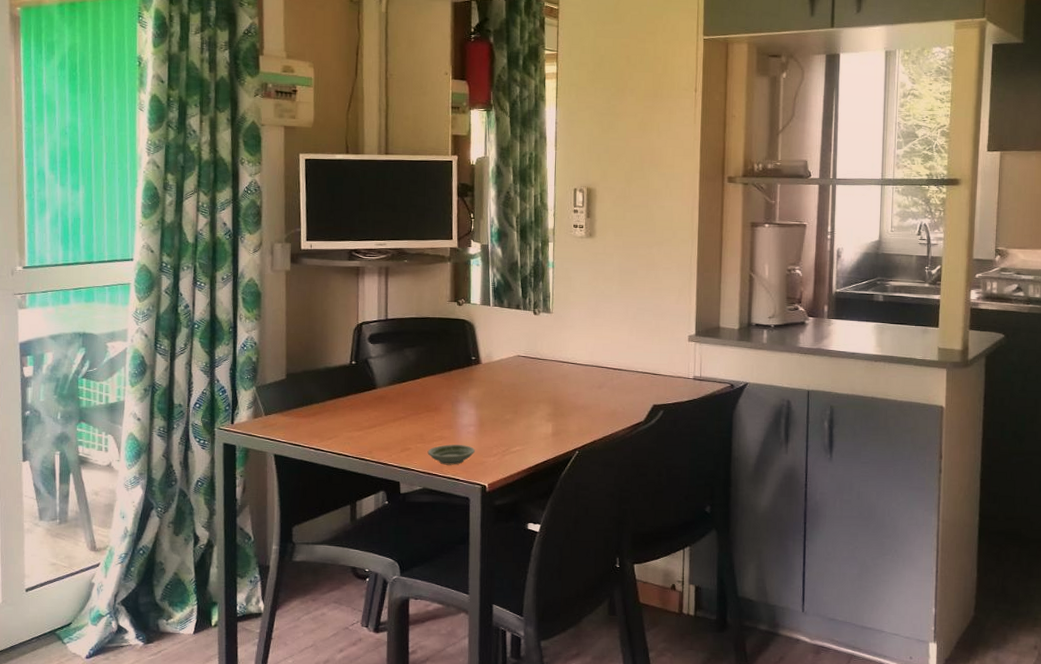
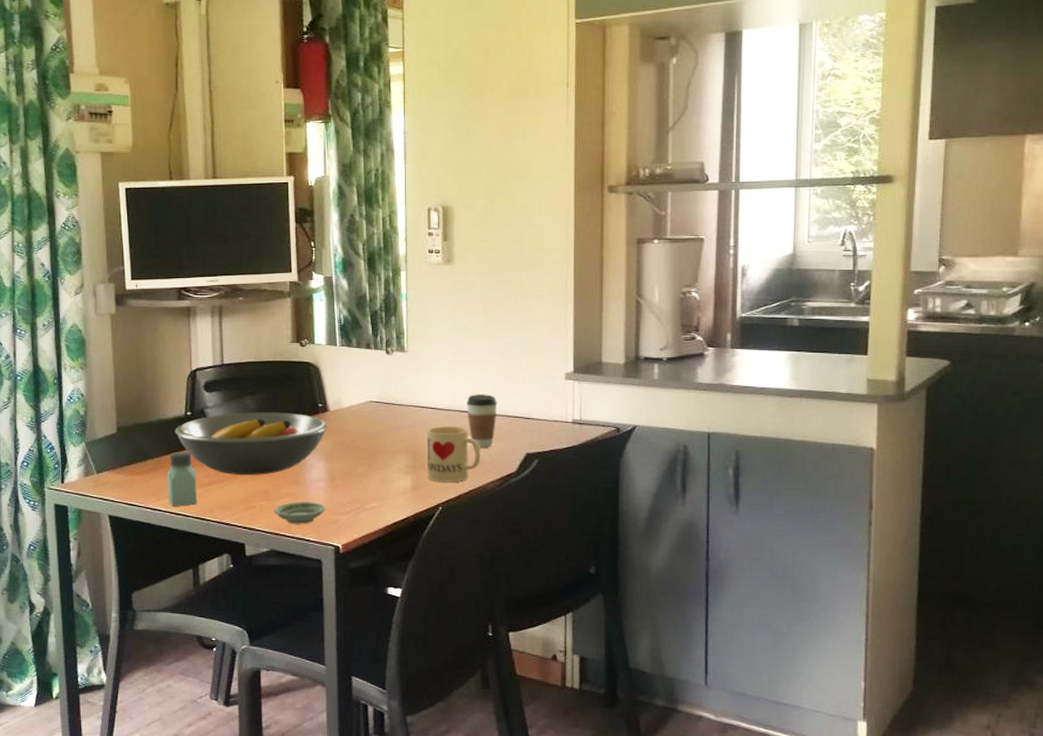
saltshaker: none [330,397,358,447] -> present [167,451,197,507]
fruit bowl: none [340,363,480,420] -> present [175,412,328,476]
mug: none [567,379,614,429] -> present [427,426,481,482]
coffee cup: none [602,352,630,399] -> present [467,394,498,448]

